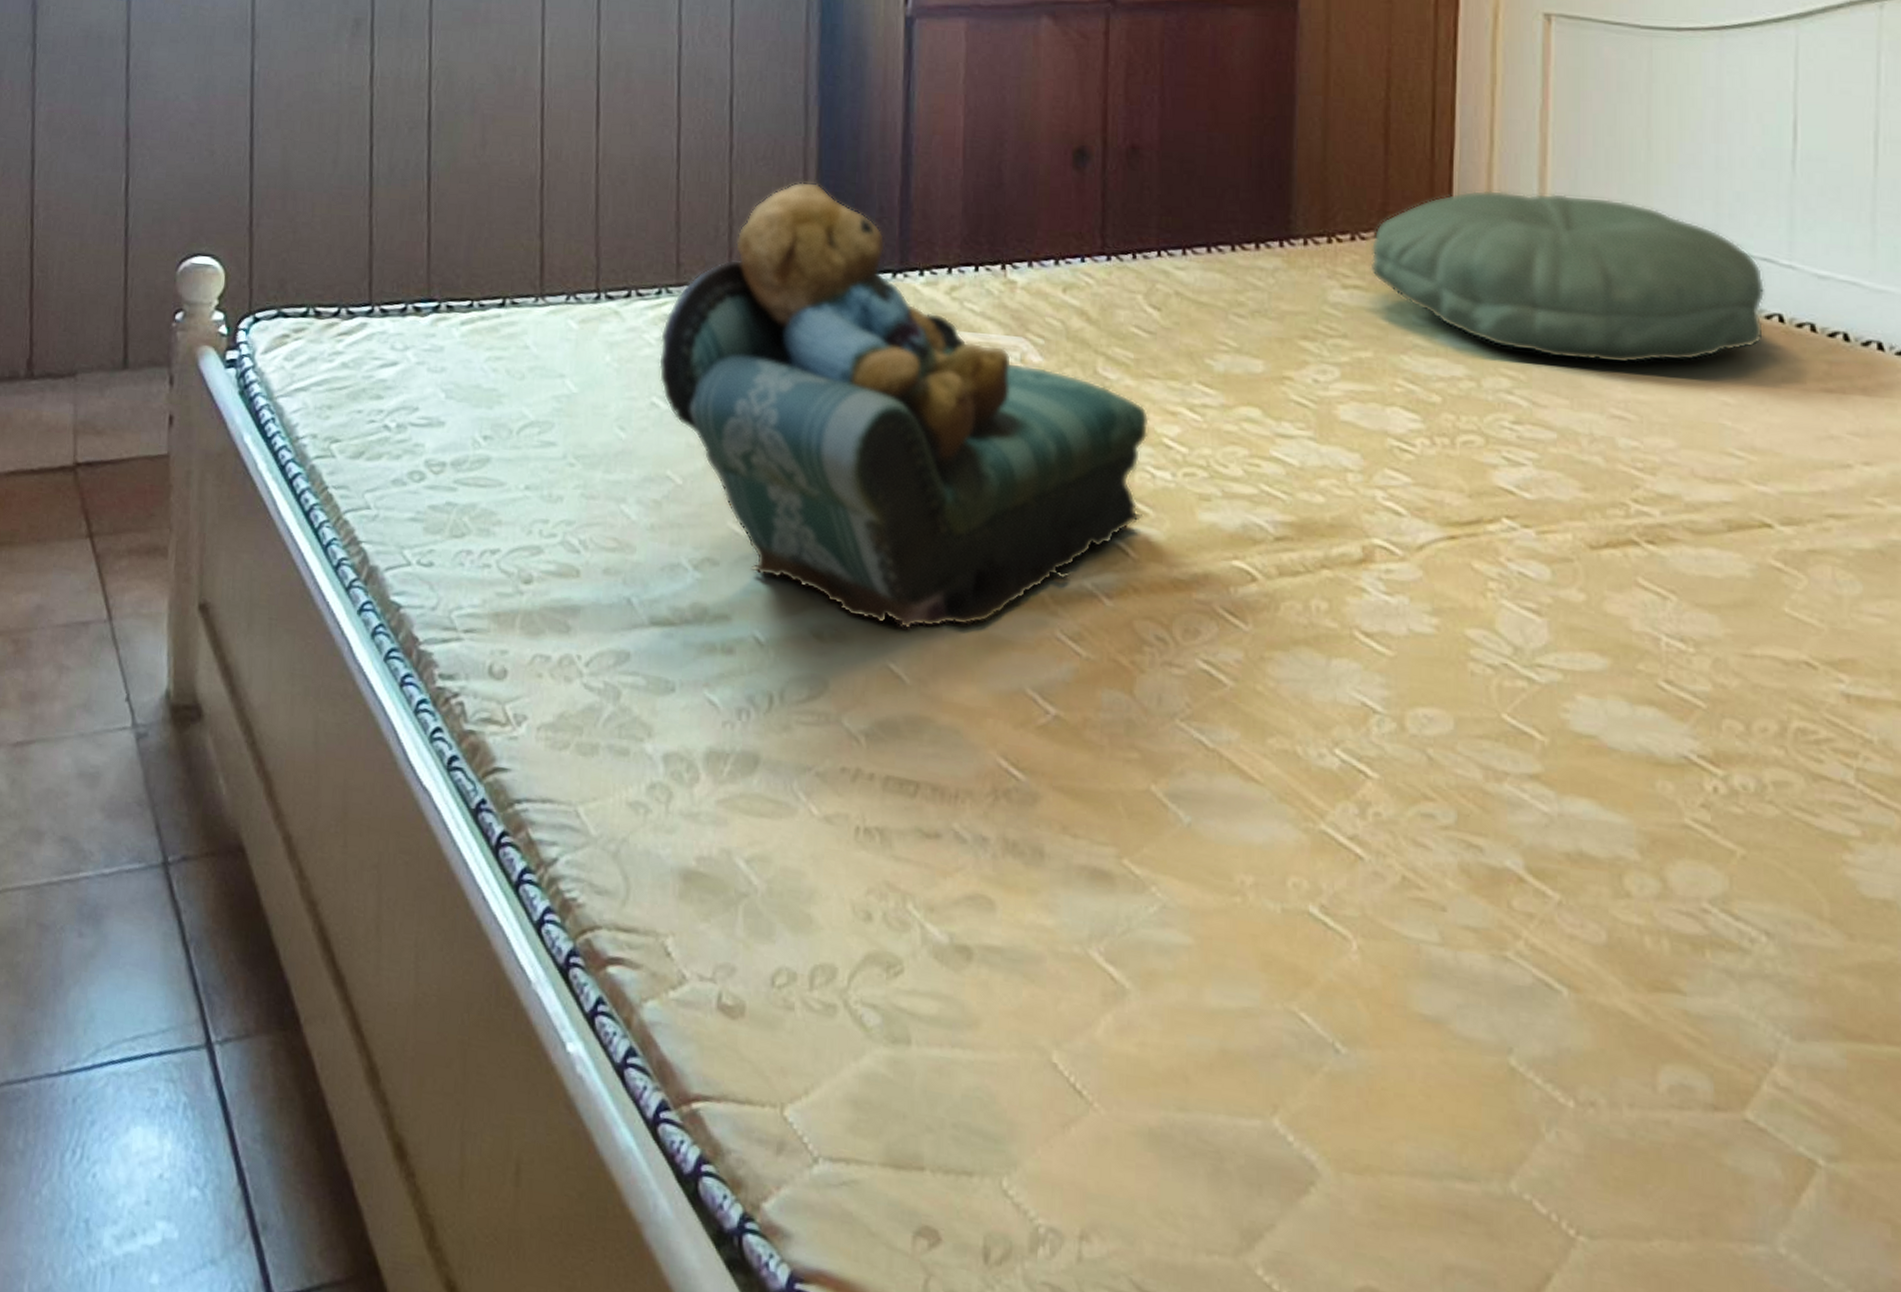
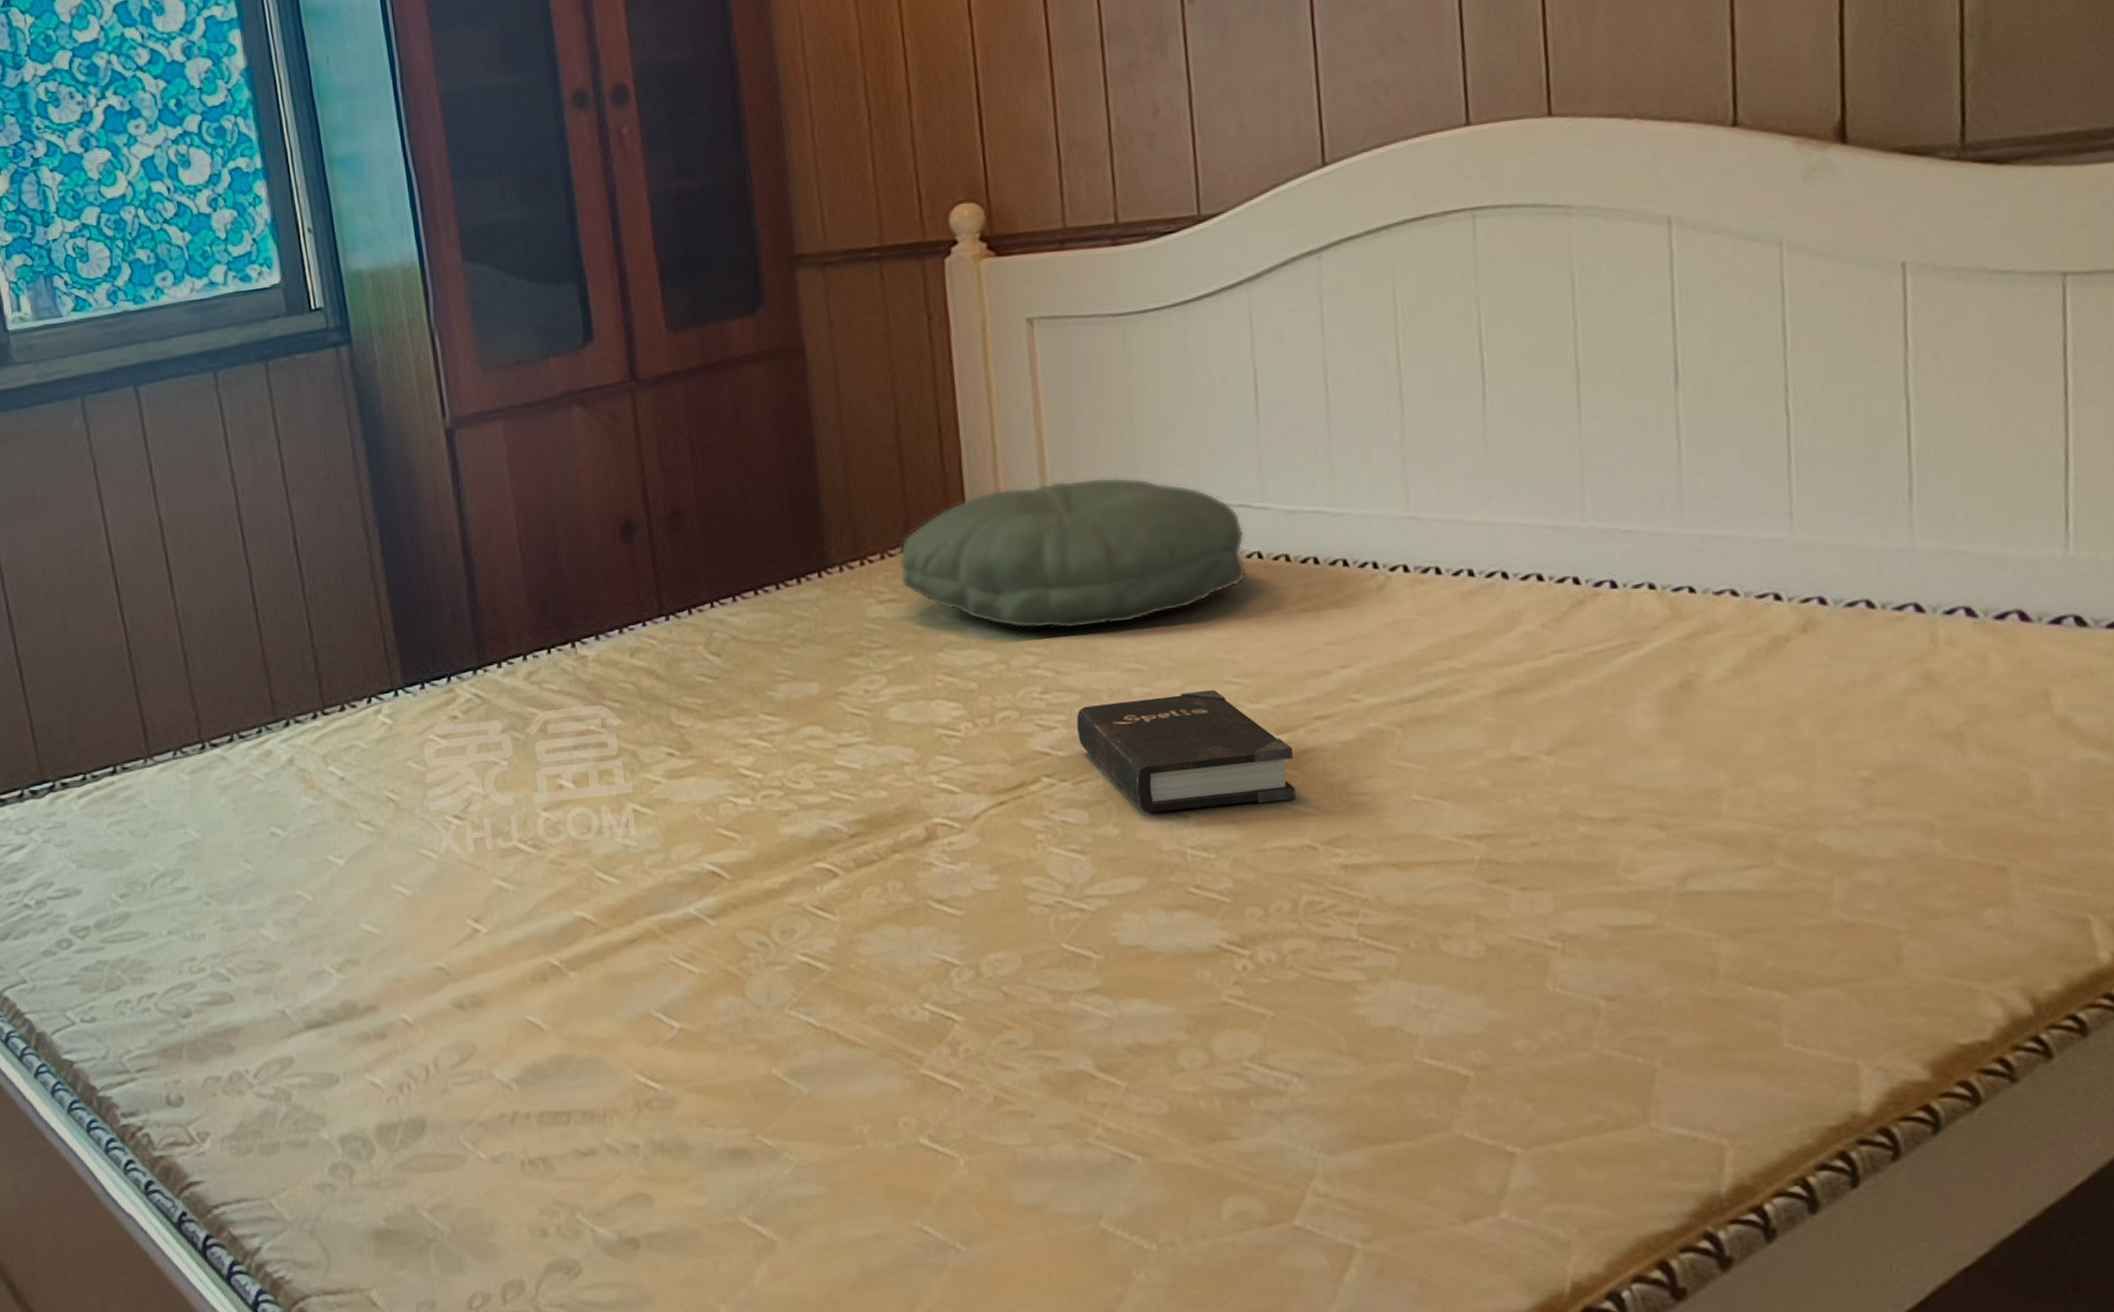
teddy bear: present [658,181,1149,630] -> none [267,601,732,984]
hardback book: none [1549,448,1799,605] -> present [1076,689,1296,813]

